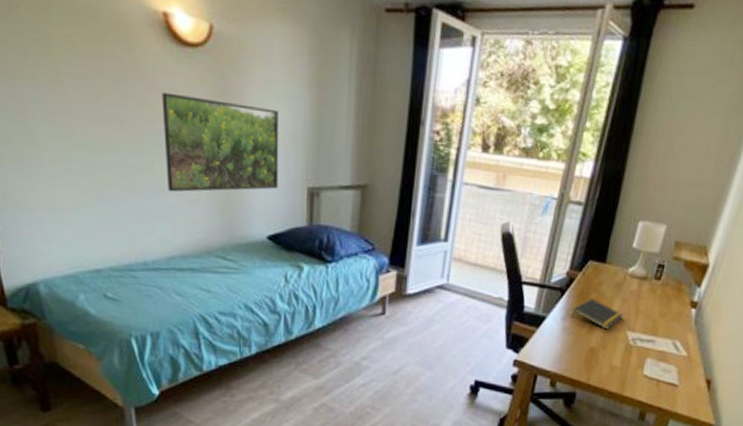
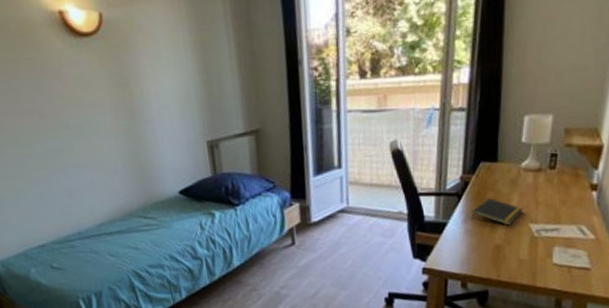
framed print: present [161,92,280,192] -> none [69,77,181,167]

